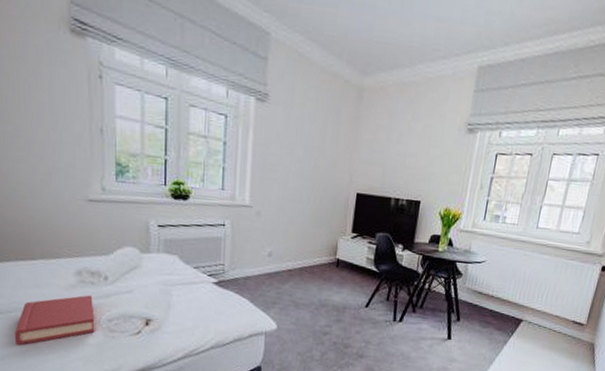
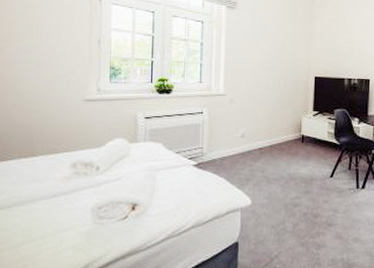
hardback book: present [15,295,95,346] -> none [12,185,86,239]

